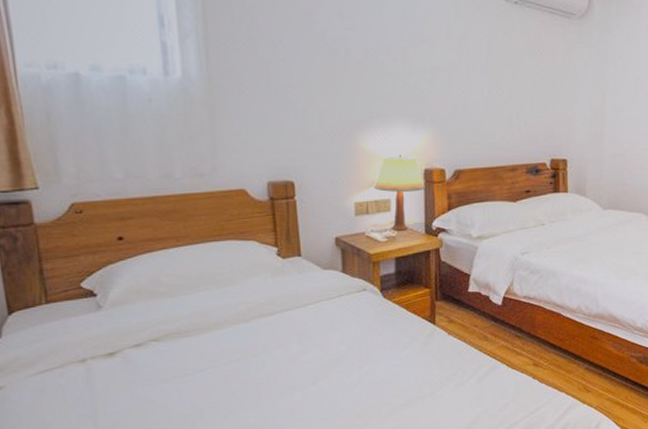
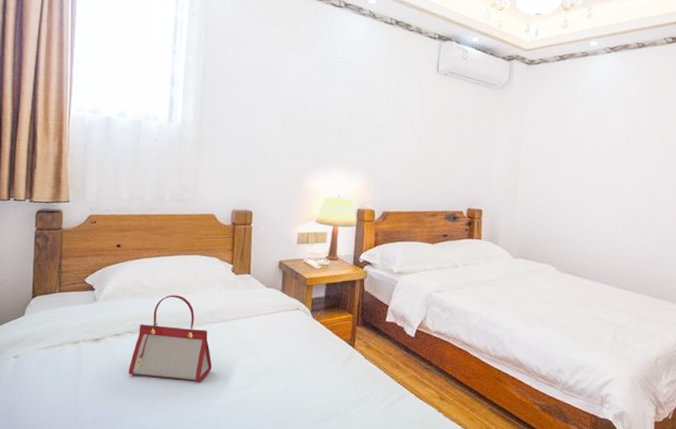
handbag: none [159,290,268,389] -> present [128,295,213,382]

